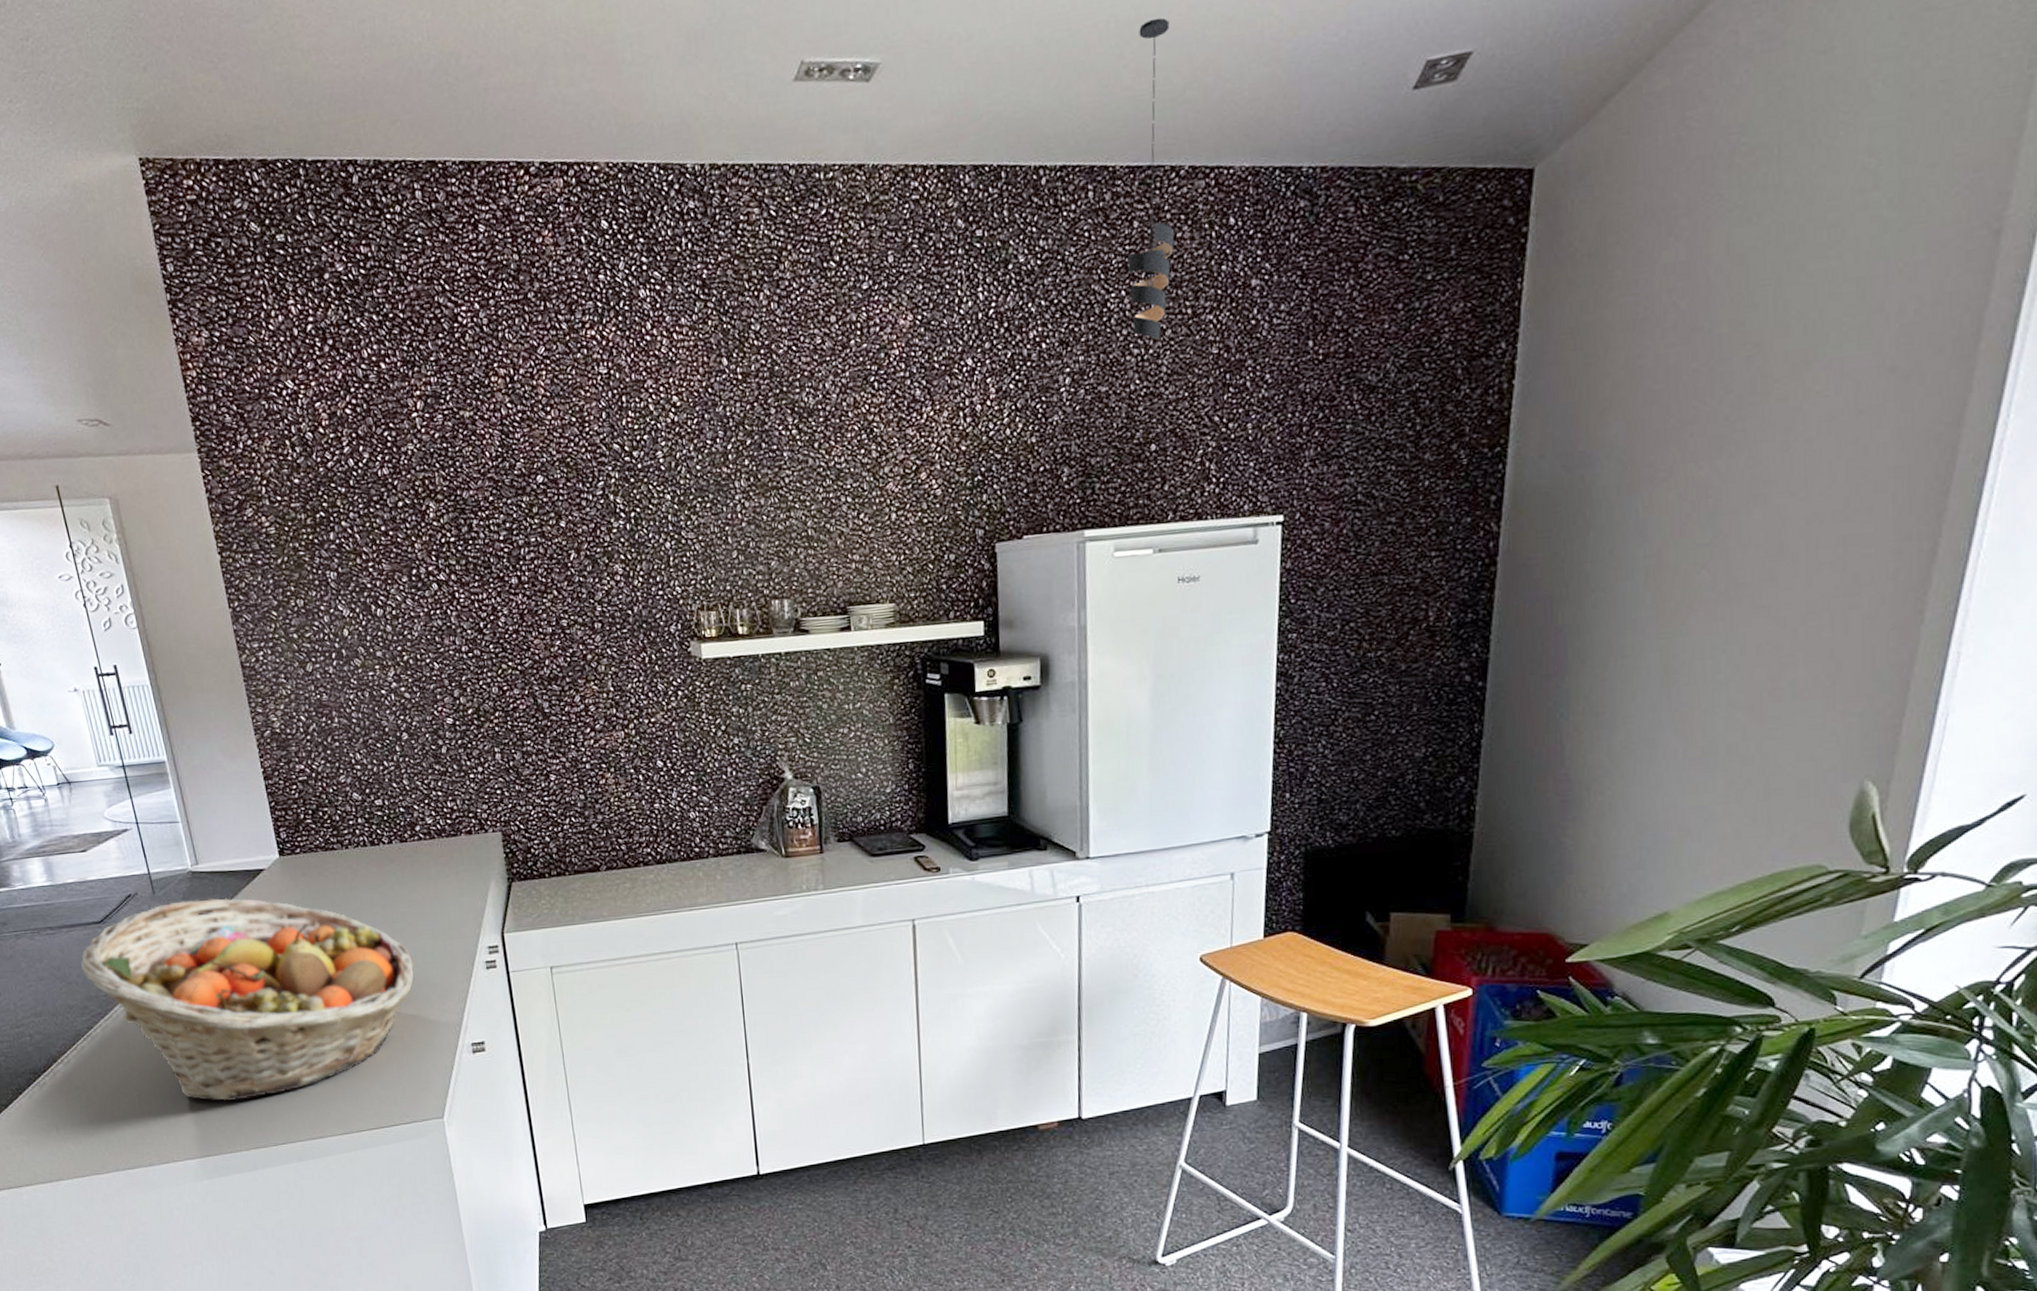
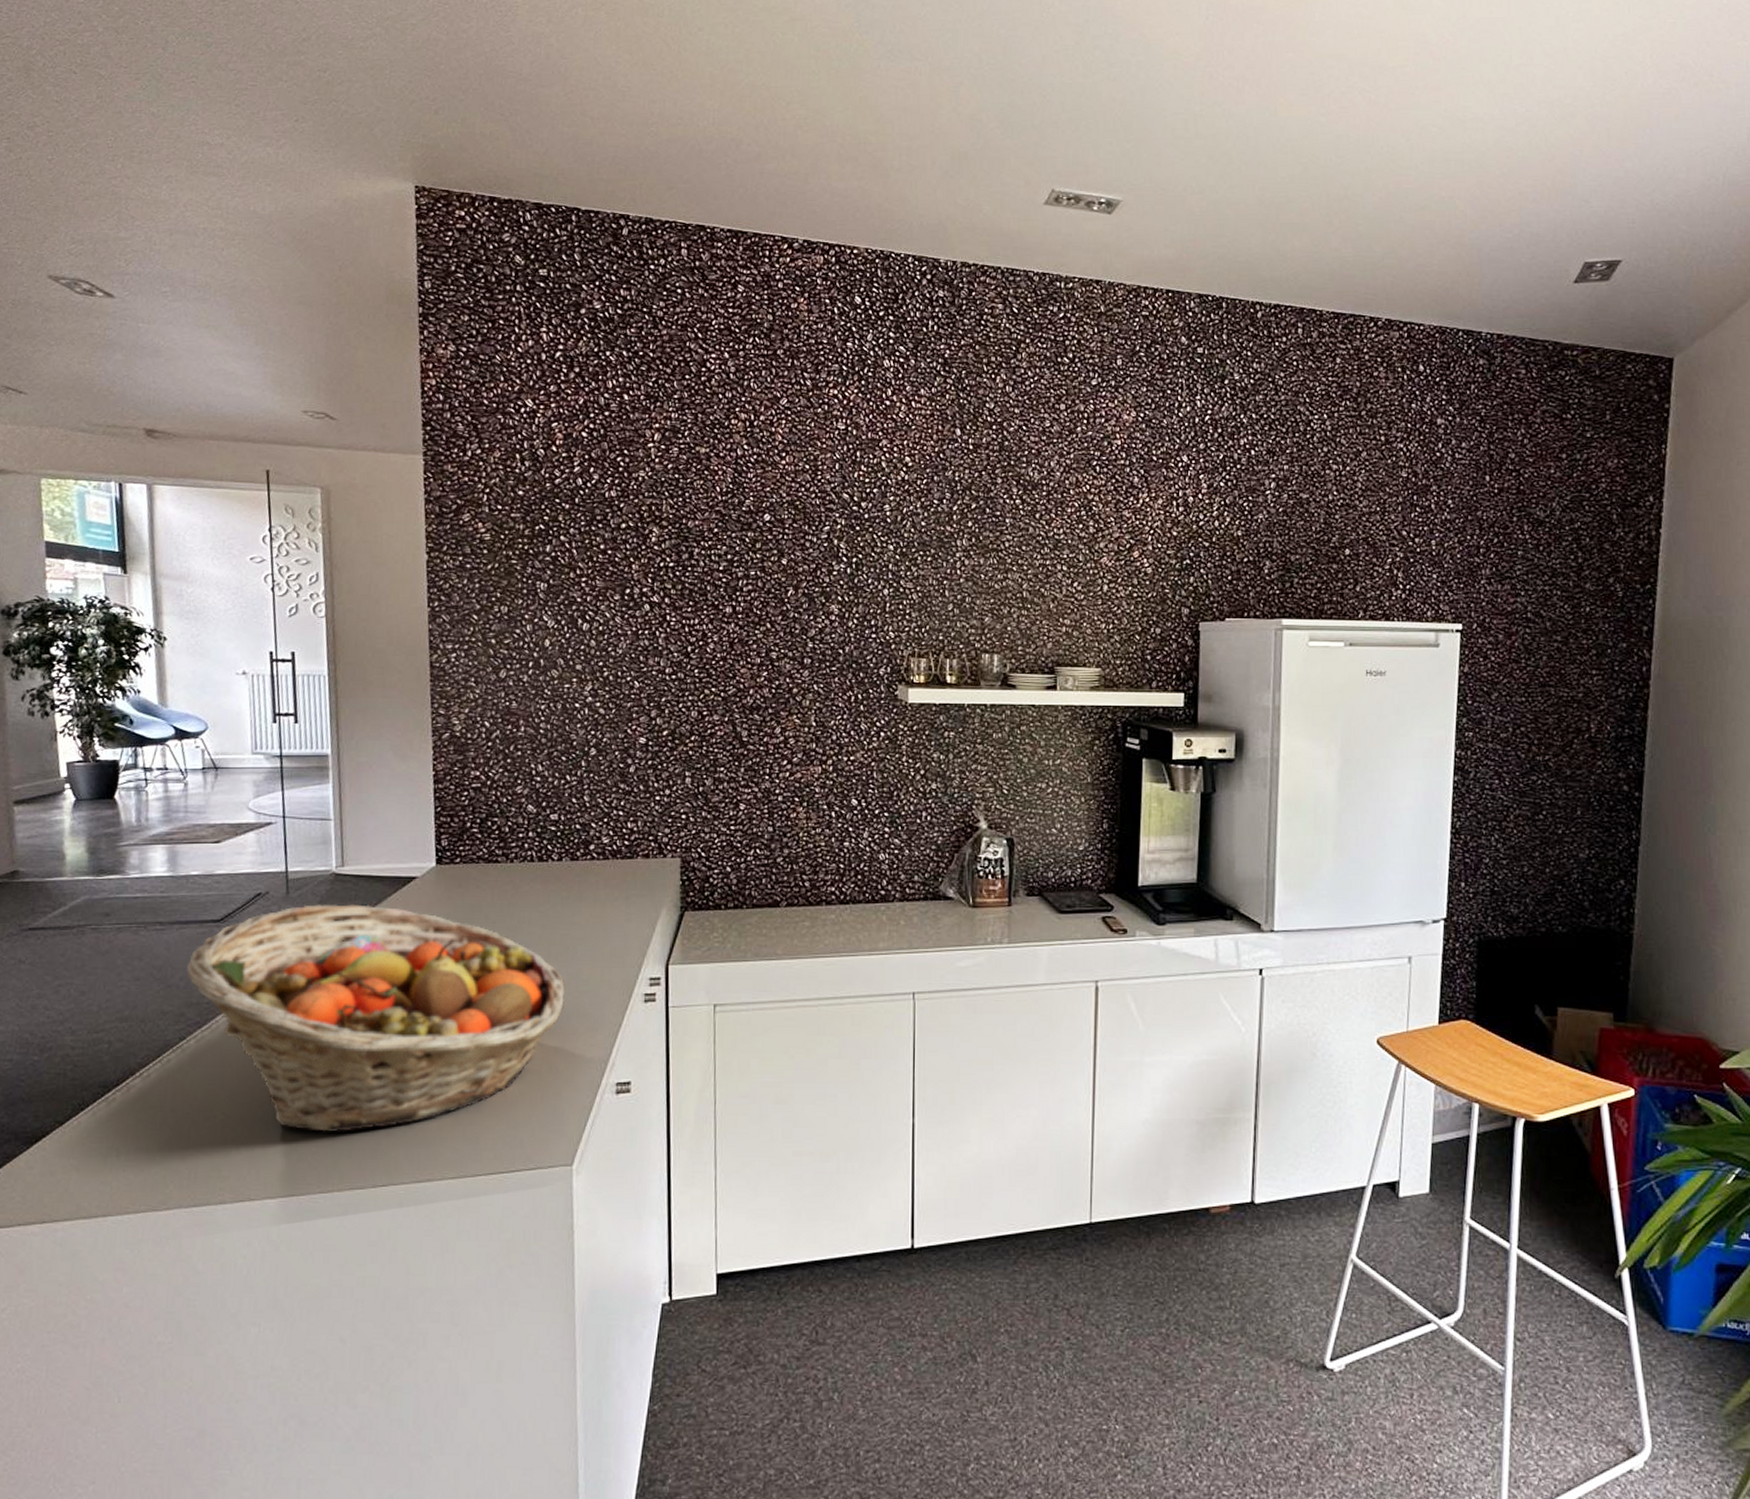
pendant light: present [1127,17,1174,340] -> none [1330,198,1372,460]

